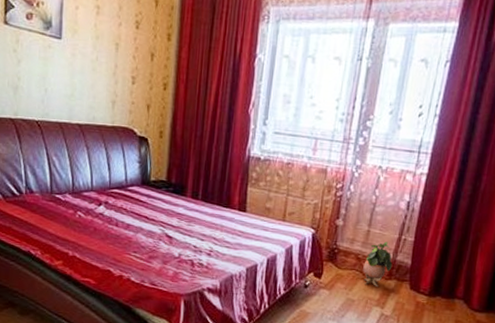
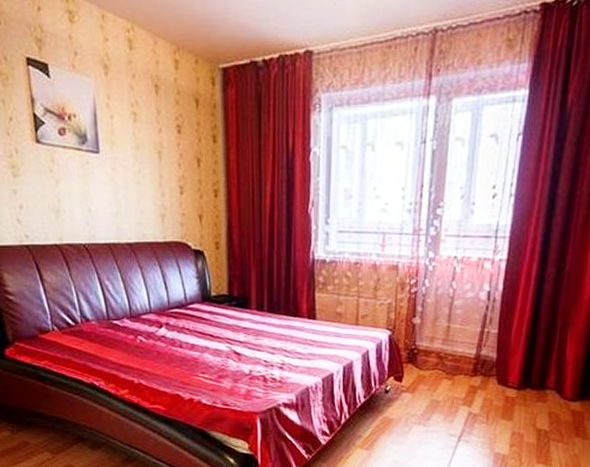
potted plant: present [363,241,393,288] -> none [446,336,477,386]

